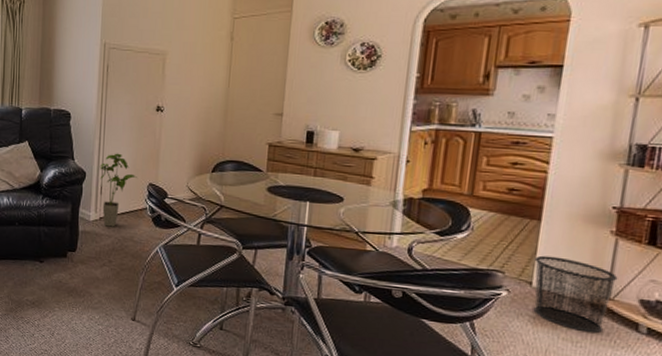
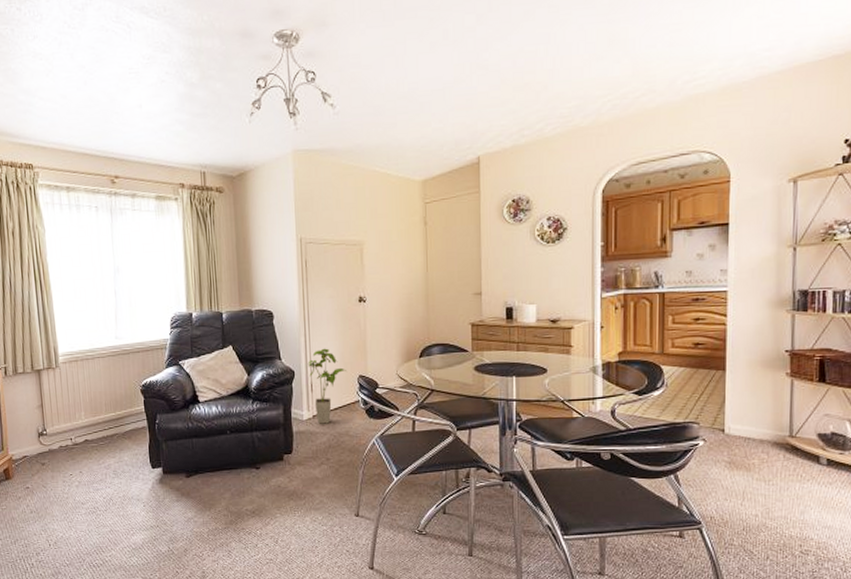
waste bin: present [533,255,618,333] -> none [724,402,797,471]

